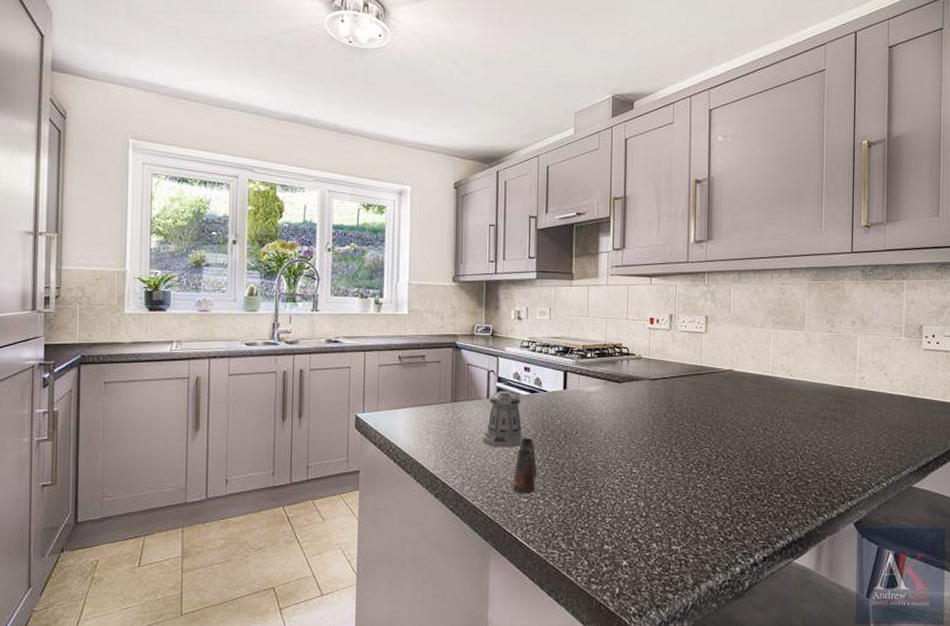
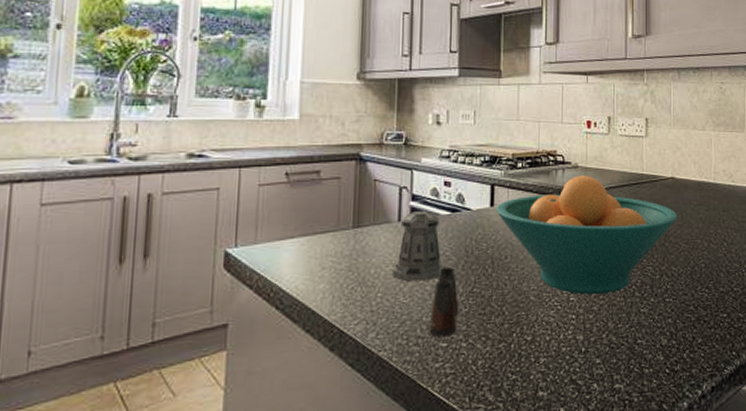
fruit bowl: none [568,366,735,468] -> present [496,176,678,295]

